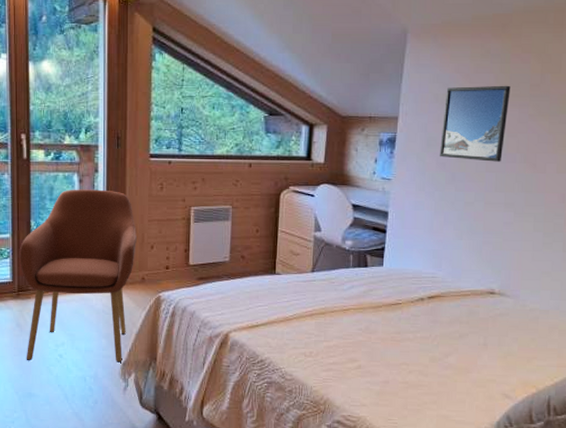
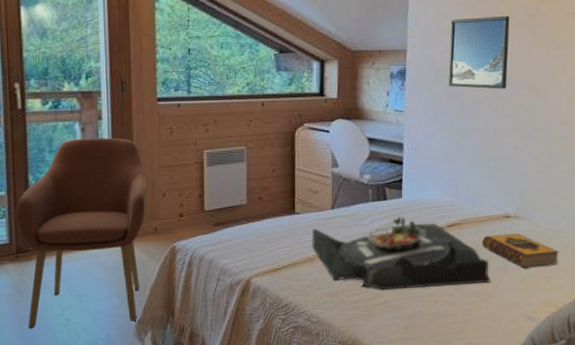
serving tray: none [289,285,469,357] -> present [311,217,491,290]
hardback book: none [462,310,544,347] -> present [481,234,559,269]

